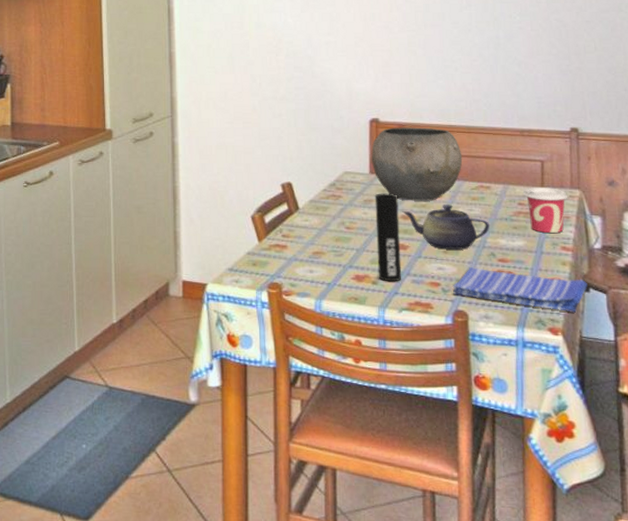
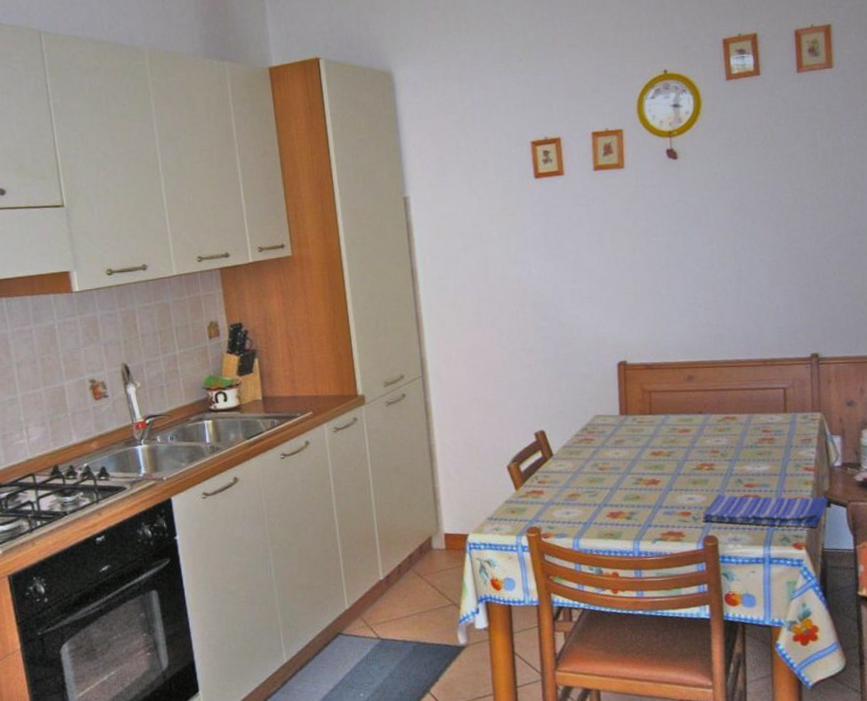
bowl: present [371,127,463,201] -> none [620,366,709,438]
cup: present [374,193,402,282] -> none [625,432,655,516]
teapot: present [402,205,491,250] -> none [652,438,737,481]
cup: present [524,188,568,233] -> none [767,413,810,456]

